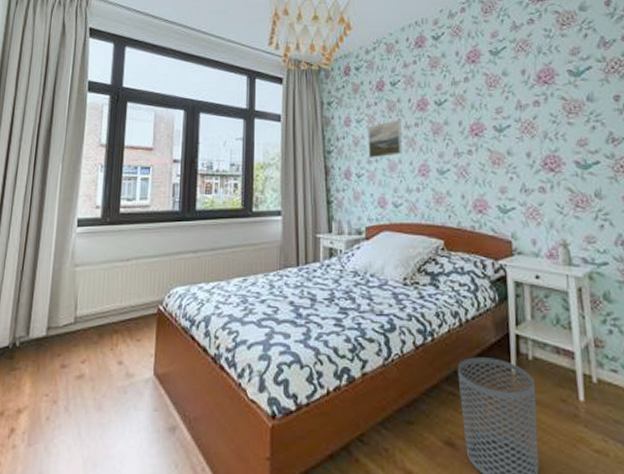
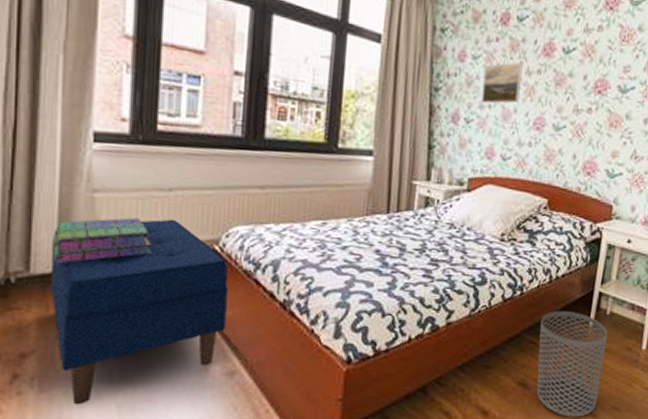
bench: none [42,285,170,459] -> present [50,219,229,405]
stack of books: none [45,286,113,329] -> present [53,217,152,264]

